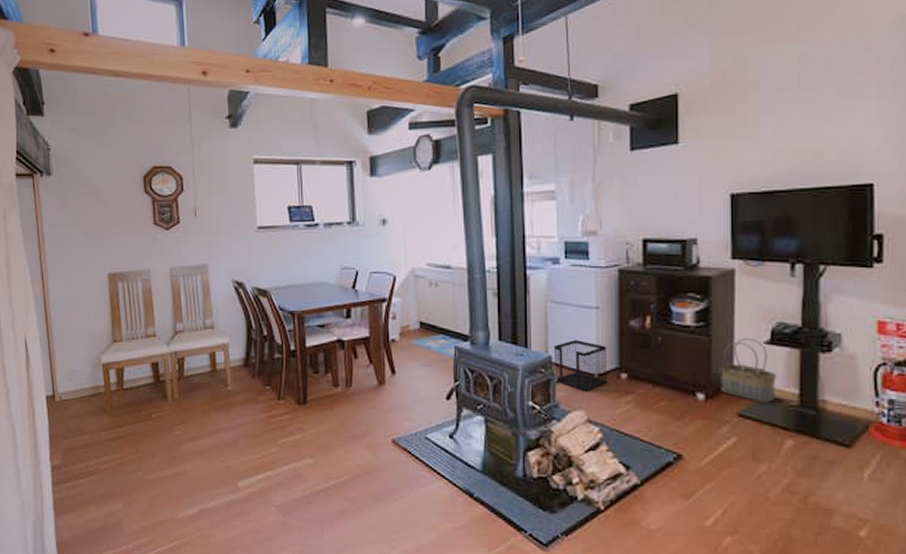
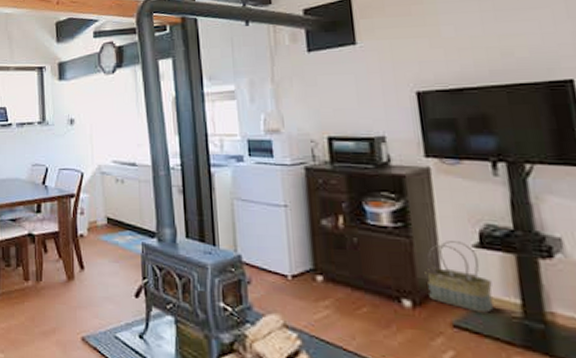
wastebasket: present [553,340,608,392] -> none [242,239,303,294]

